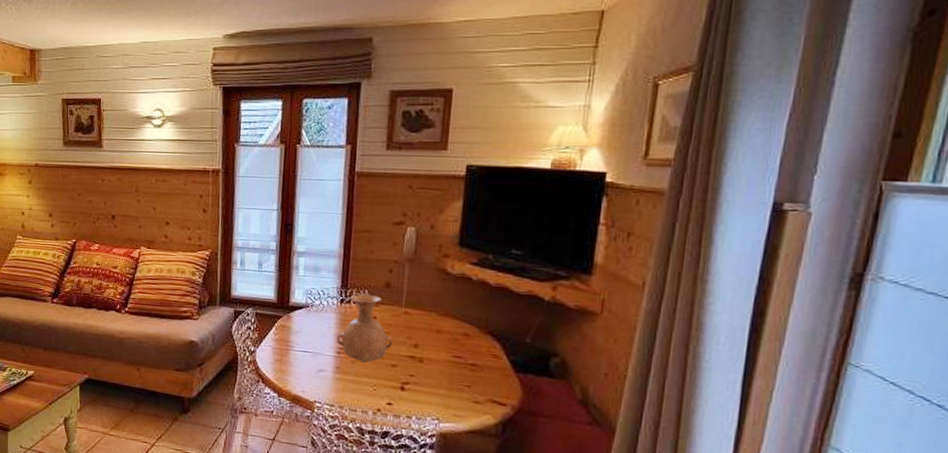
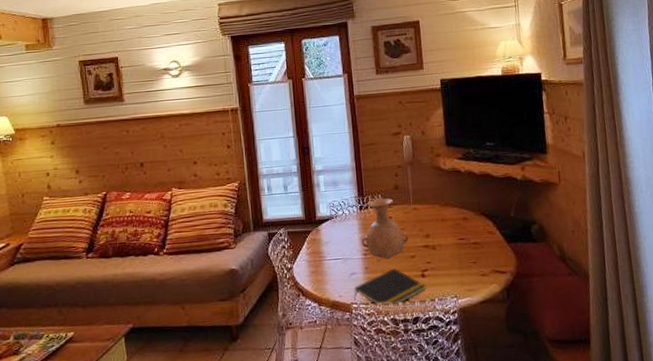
notepad: none [319,374,404,418] -> present [354,268,426,311]

